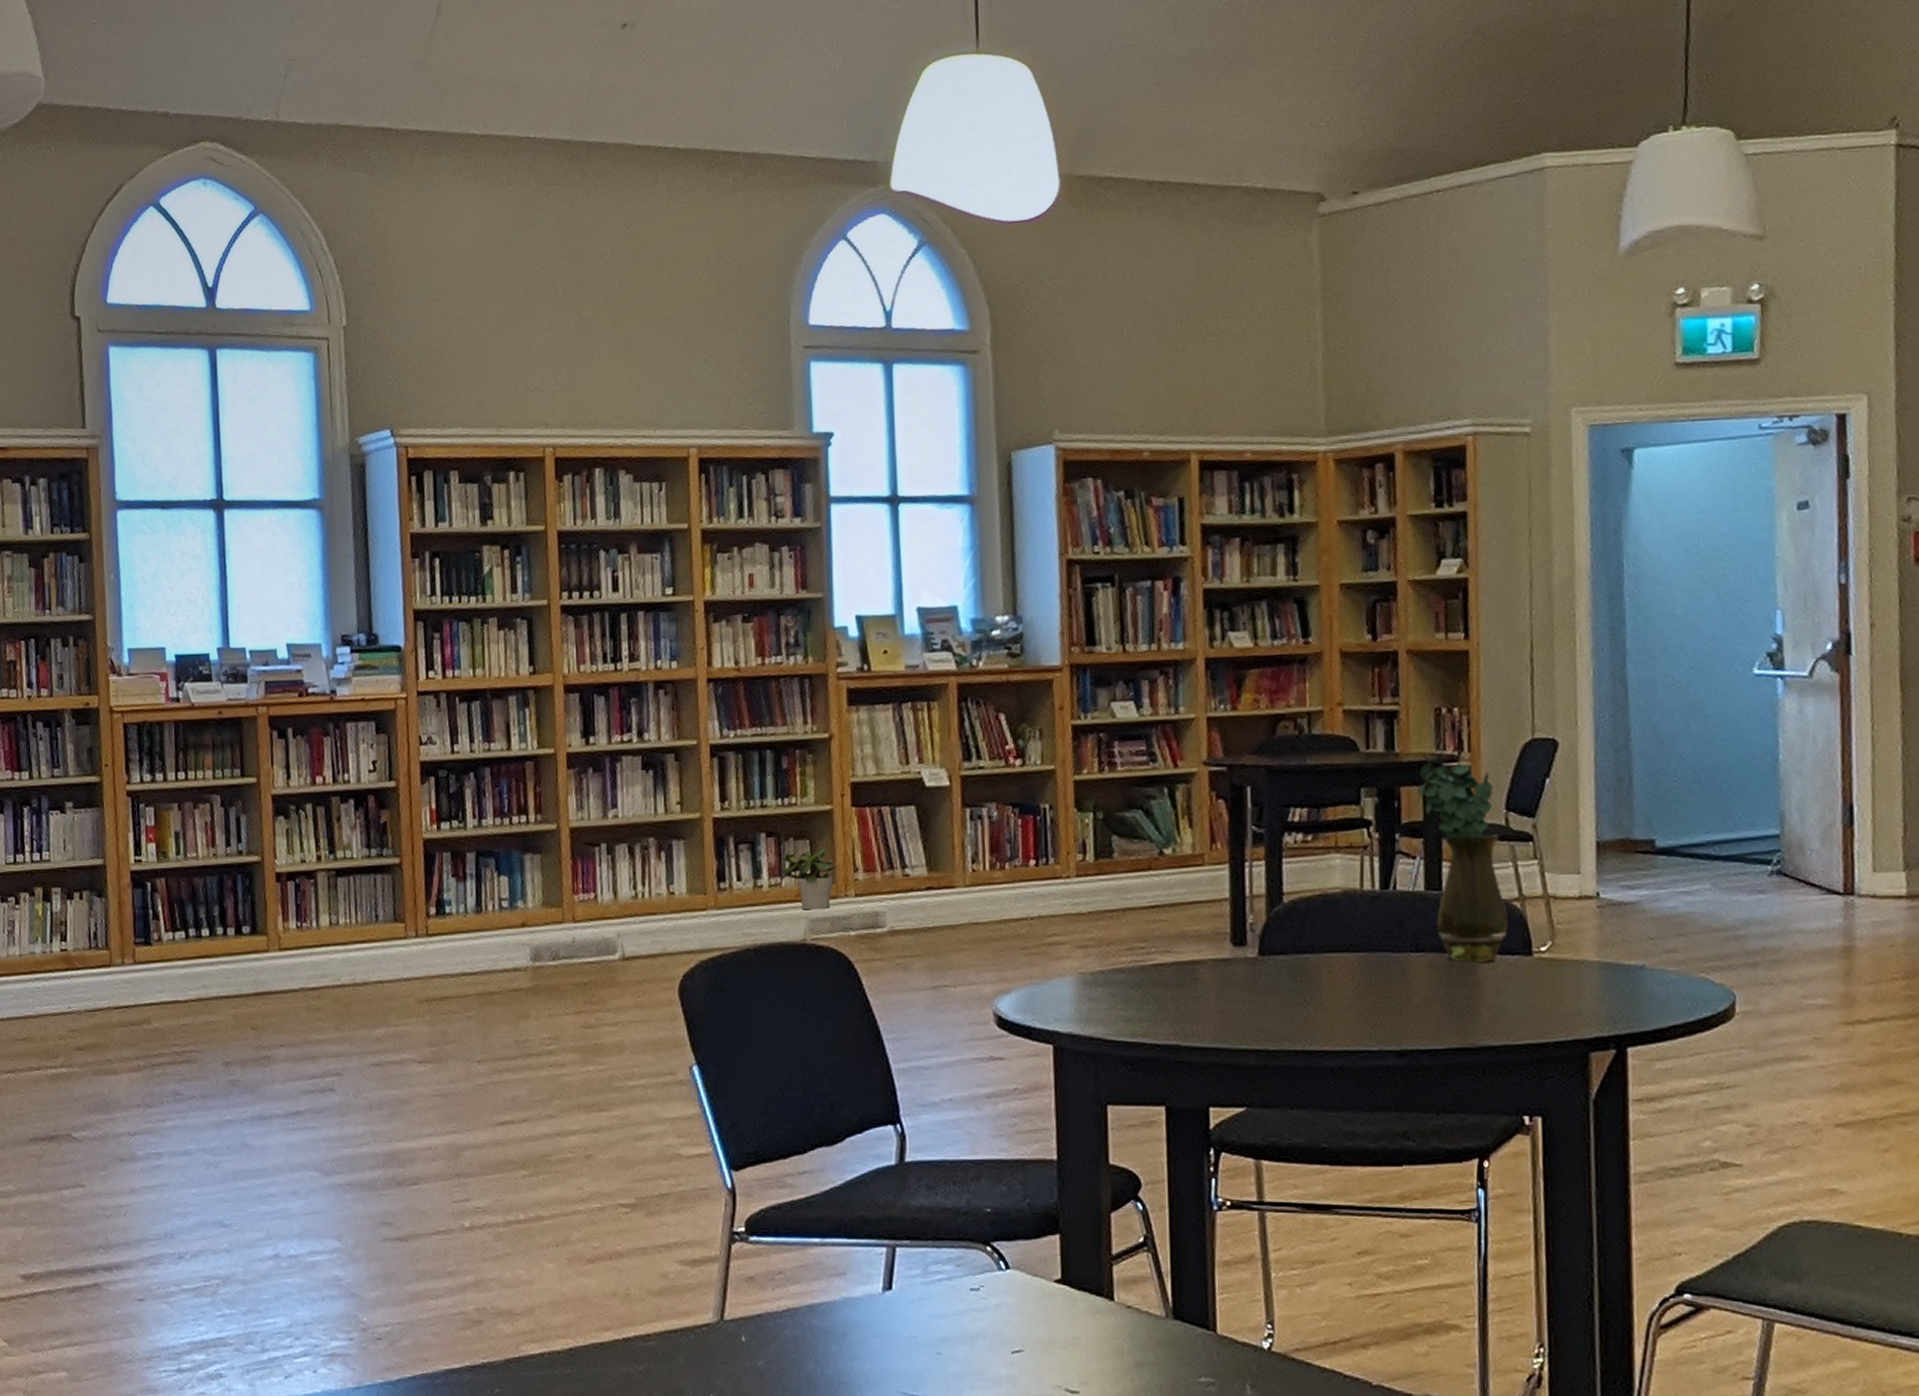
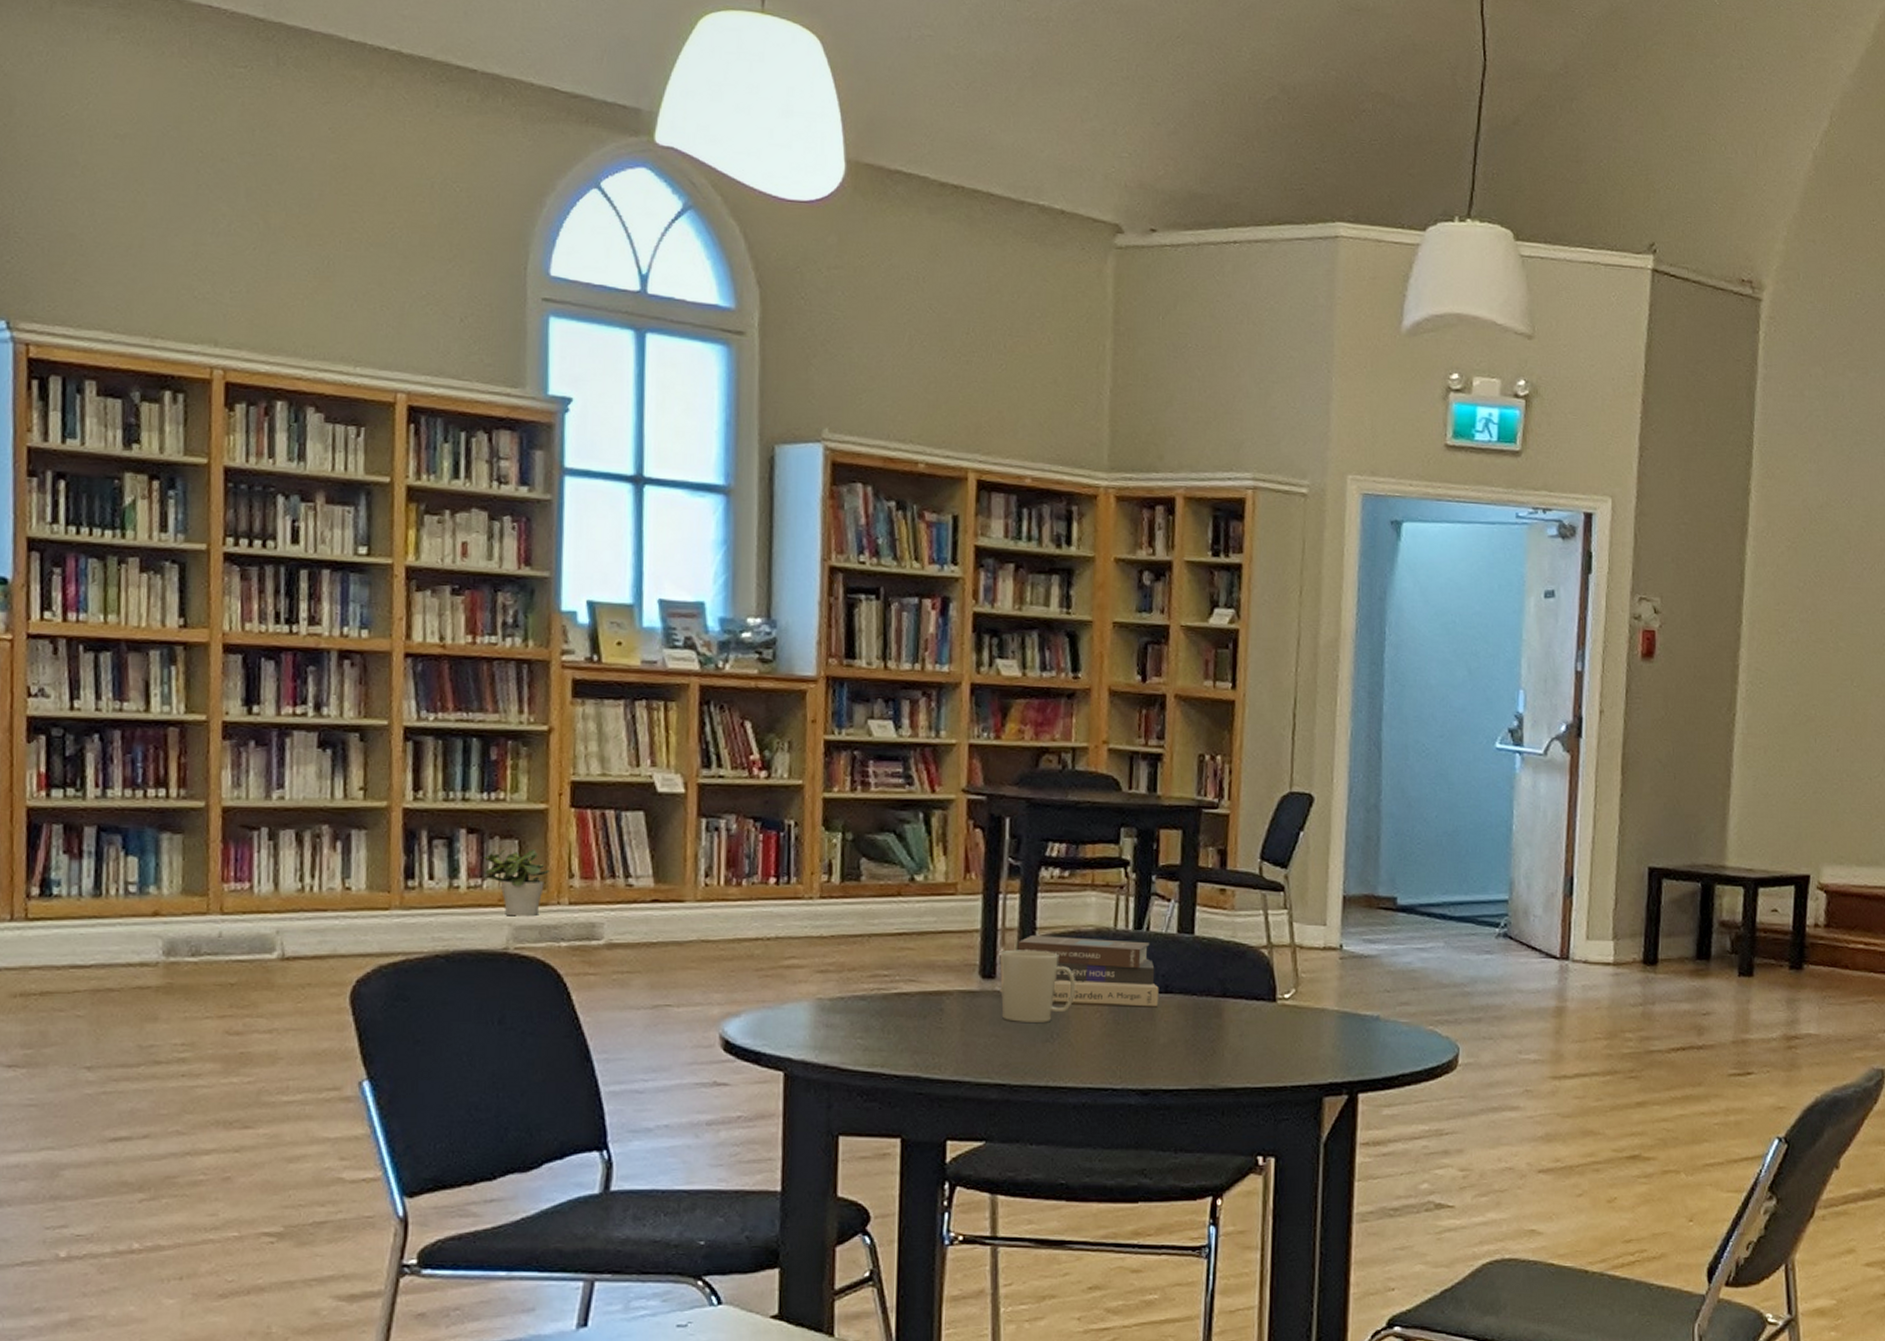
mug: none [1249,915,1327,989] -> present [999,949,1076,1024]
books: none [1252,900,1410,970] -> present [1000,934,1159,1009]
vase: present [1417,753,1508,963] -> none [1176,797,1255,1006]

